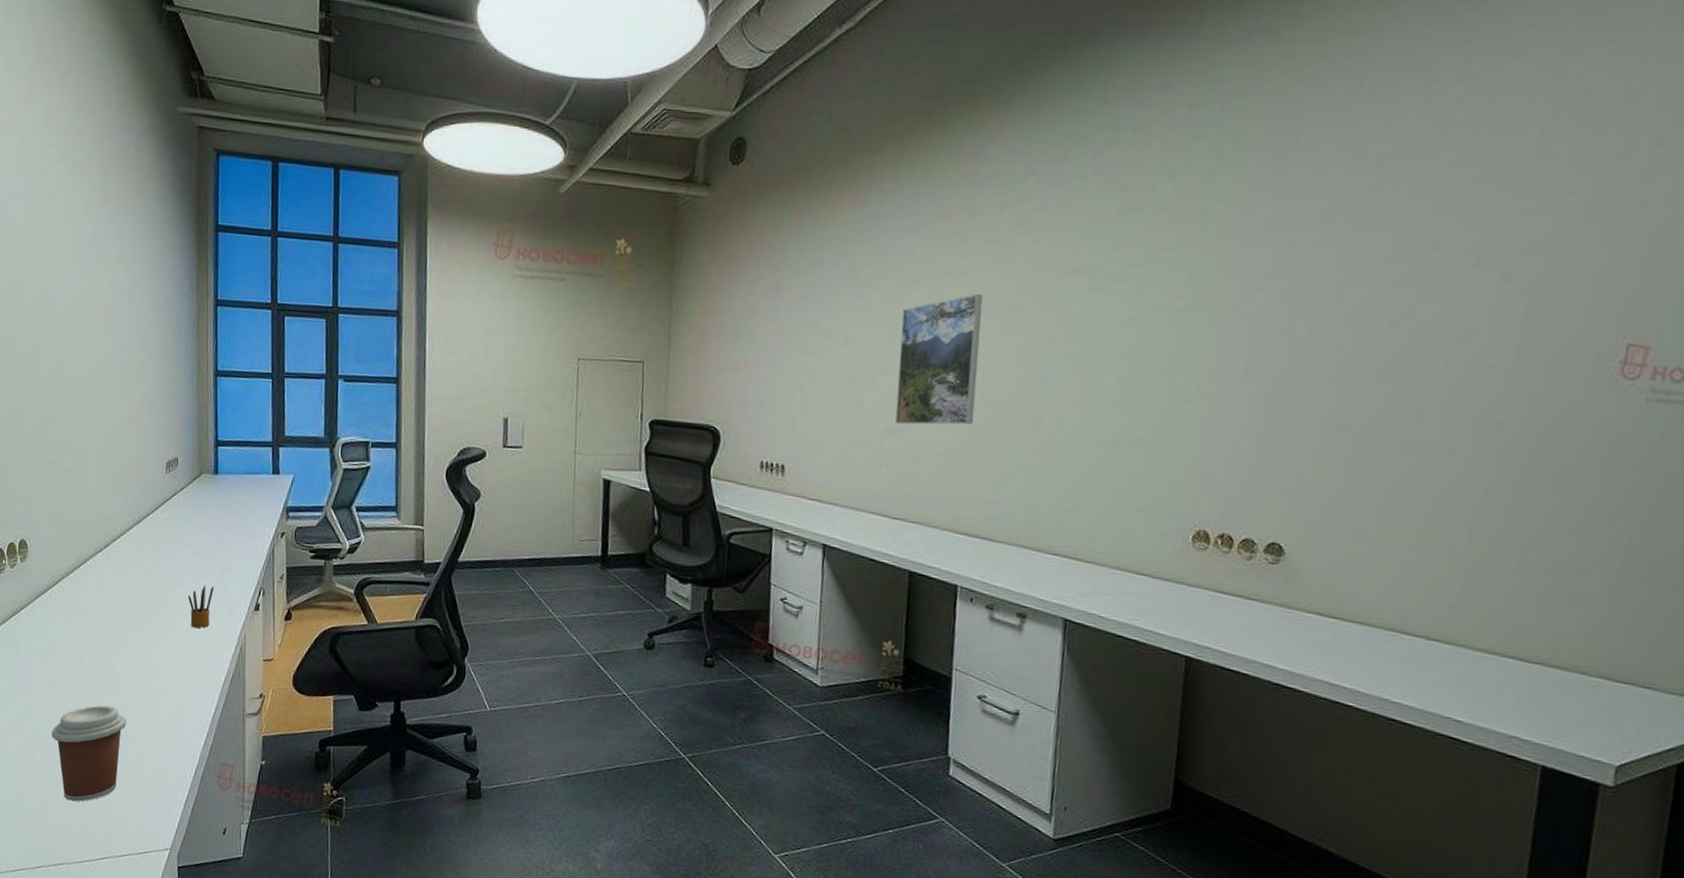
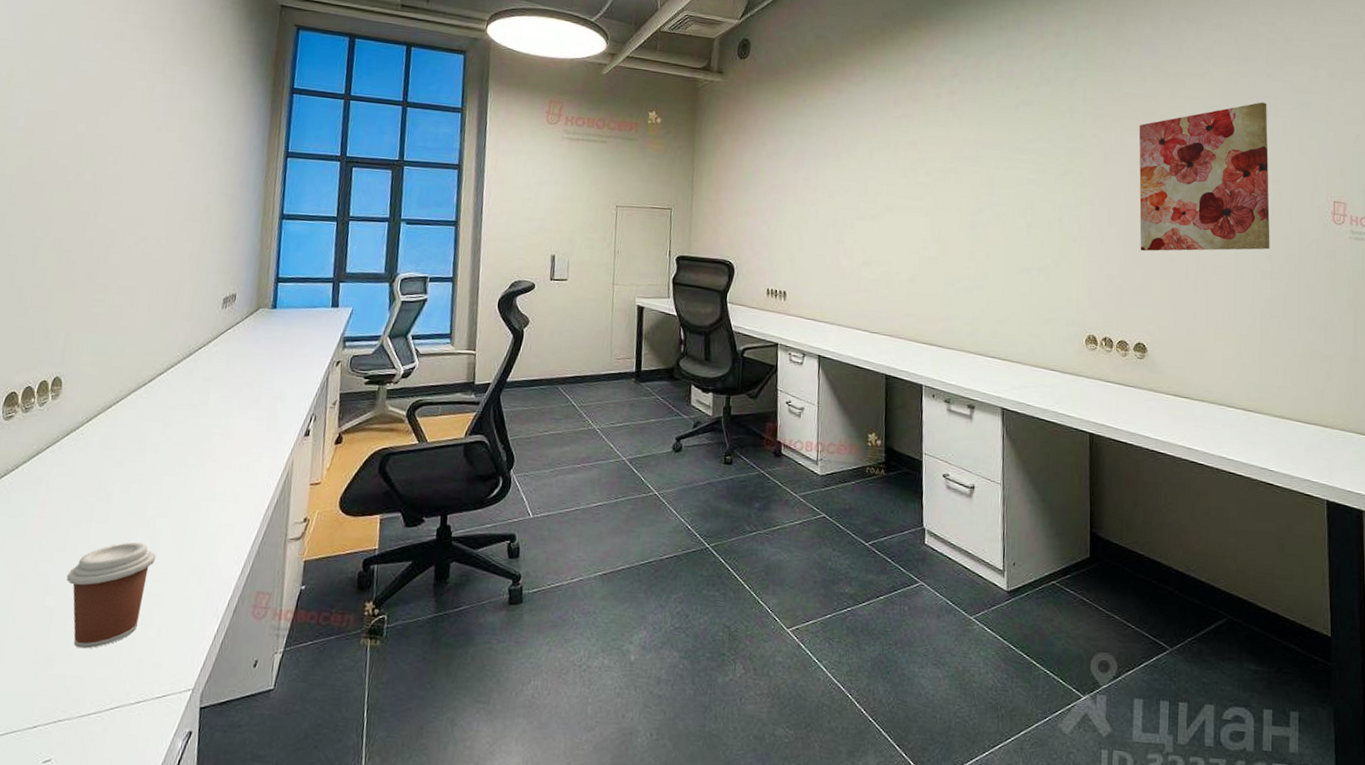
pencil box: present [188,585,214,629] -> none [235,414,263,457]
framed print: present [895,294,983,425] -> none [869,160,928,259]
wall art: none [1289,194,1533,418] -> present [1139,102,1270,252]

